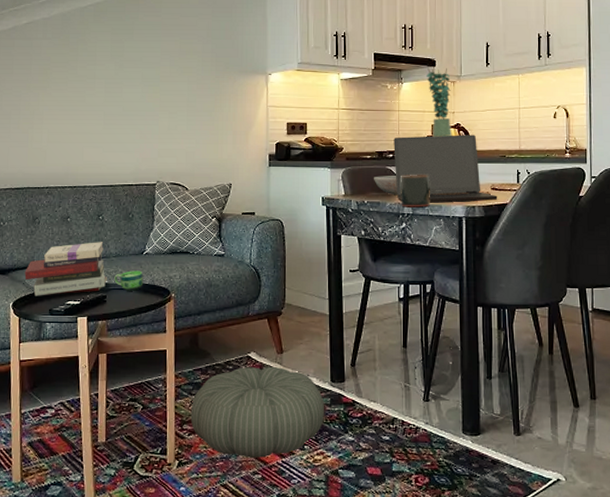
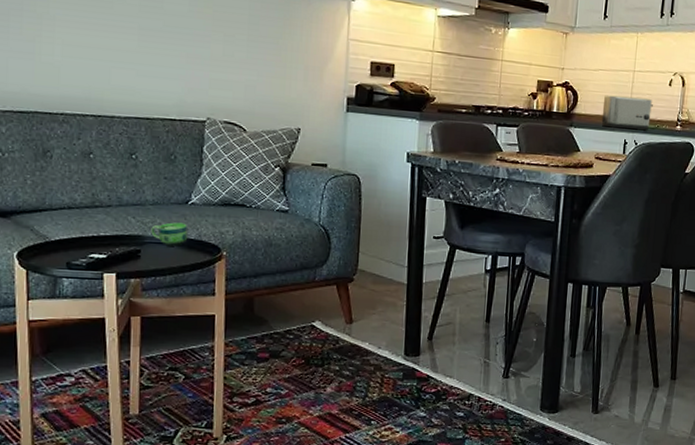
books: present [24,242,107,296] -> none [33,185,142,246]
pouf: present [190,366,325,458] -> none [242,337,397,433]
dish: present [374,176,398,196] -> none [468,133,494,157]
laptop: present [394,135,498,203] -> none [492,91,601,172]
mug: present [400,175,430,208] -> none [496,134,530,173]
vase: present [426,67,451,137] -> none [537,13,563,96]
toaster: none [493,131,541,161] -> present [601,94,653,131]

